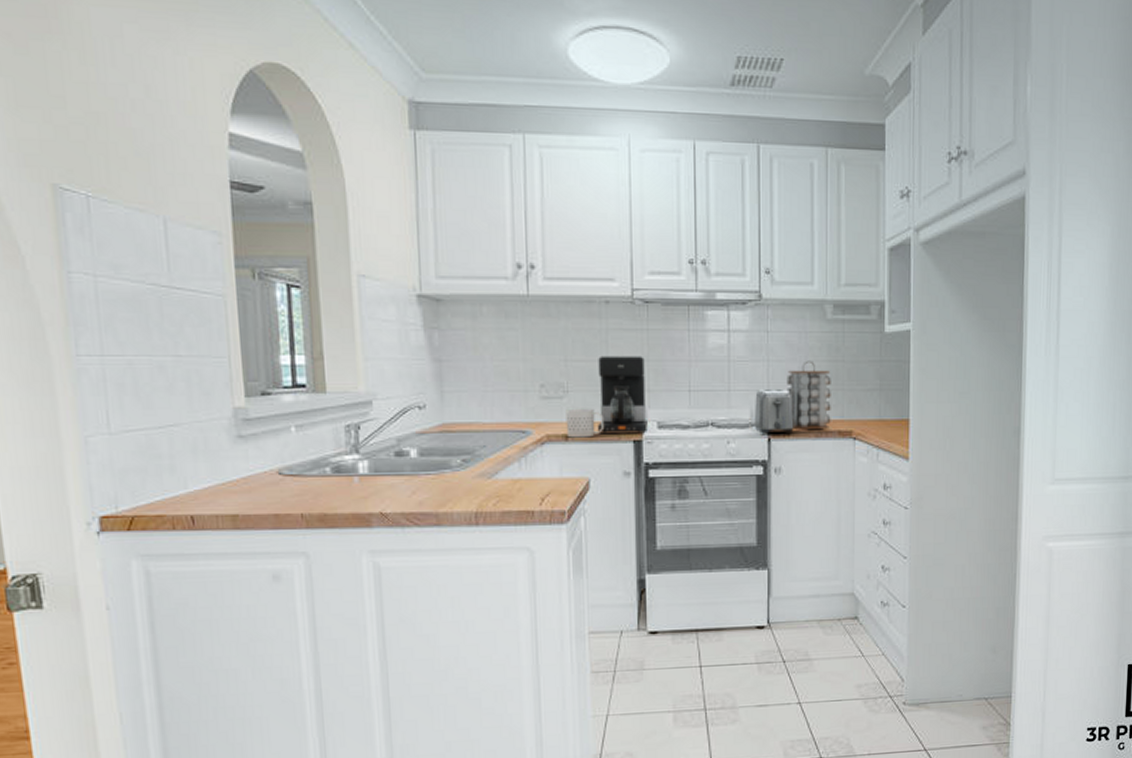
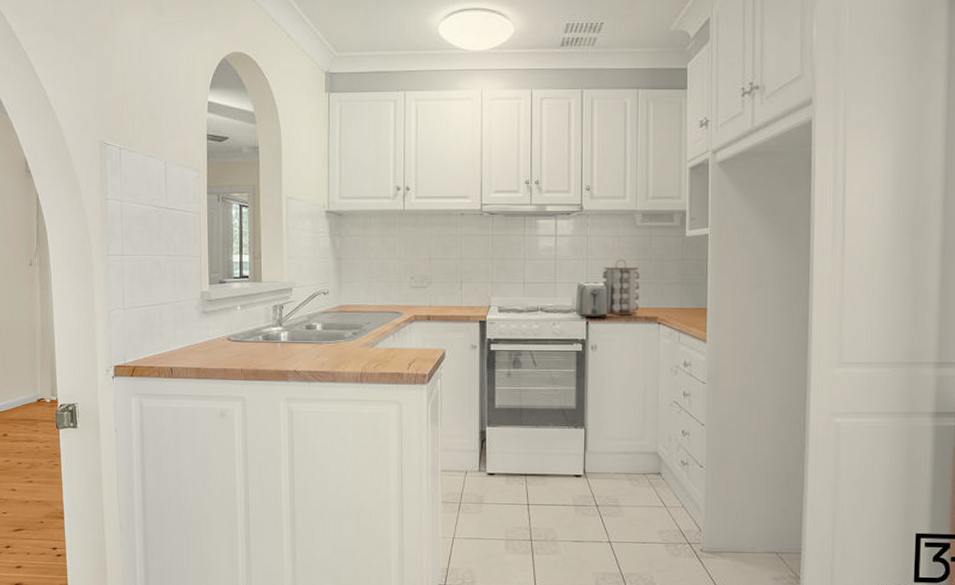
mug: present [566,408,605,438] -> none [429,295,458,318]
coffee maker: present [597,356,647,434] -> none [452,255,490,316]

